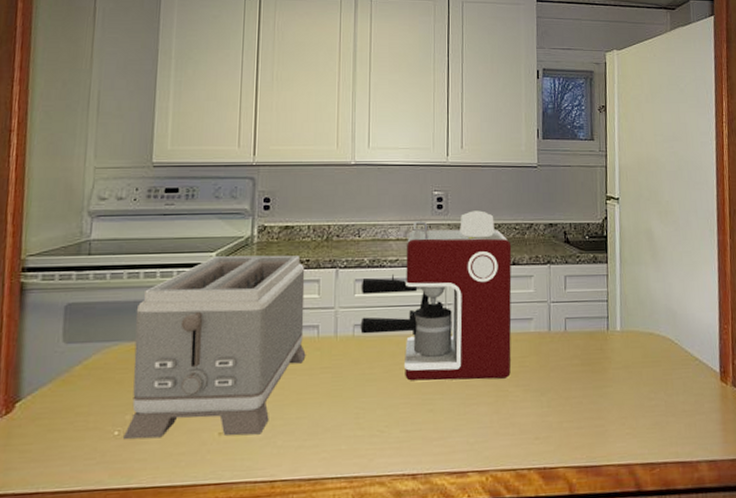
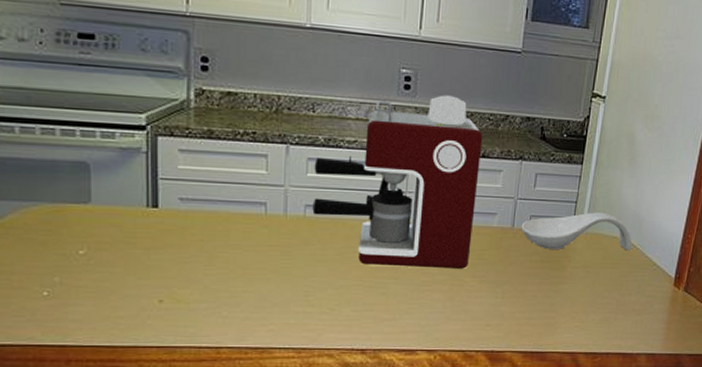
toaster: present [124,255,306,439] -> none [54,119,252,304]
spoon rest: none [557,309,670,351] -> present [521,212,633,251]

